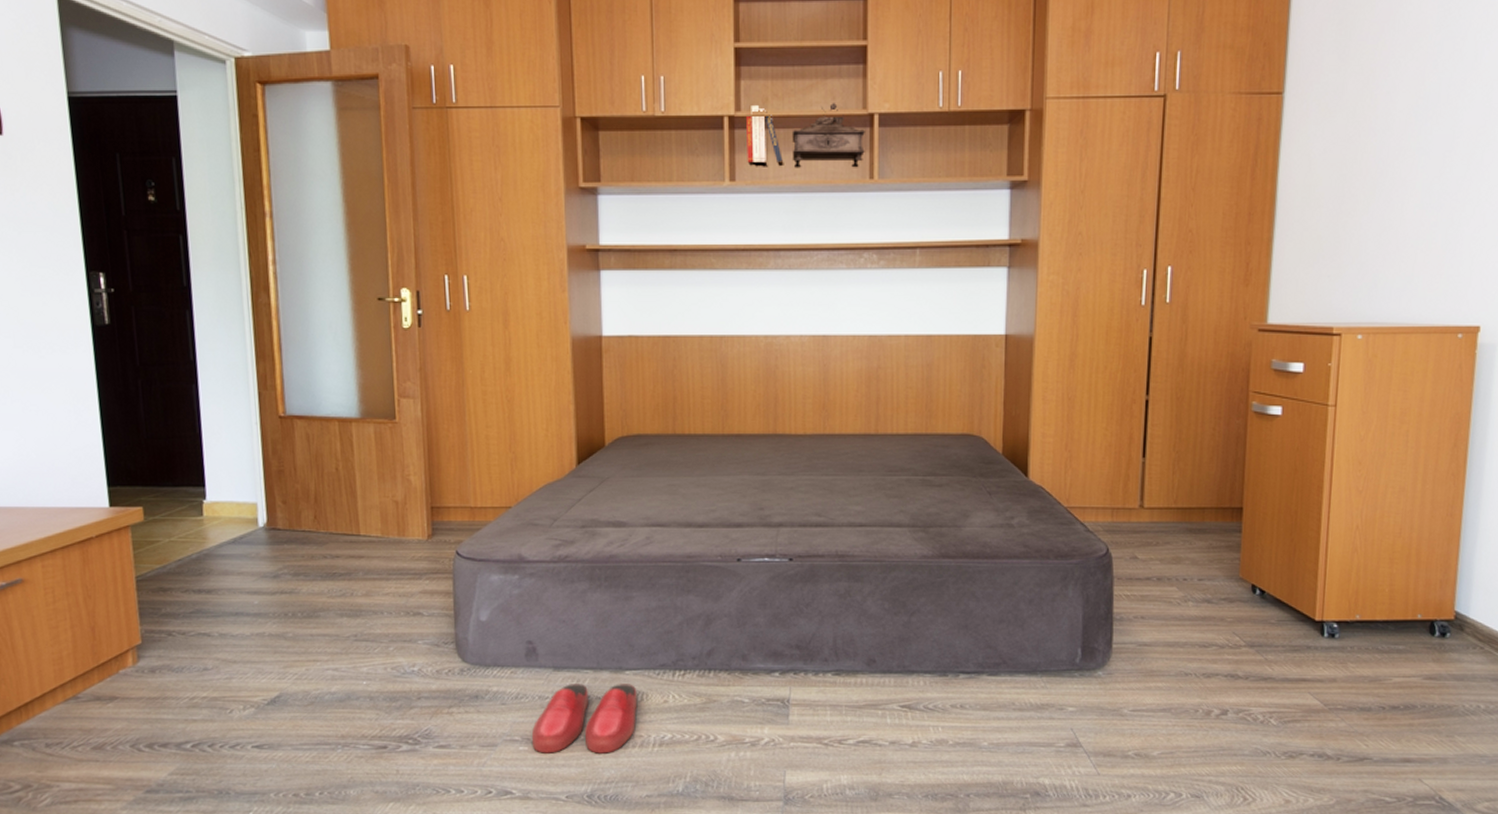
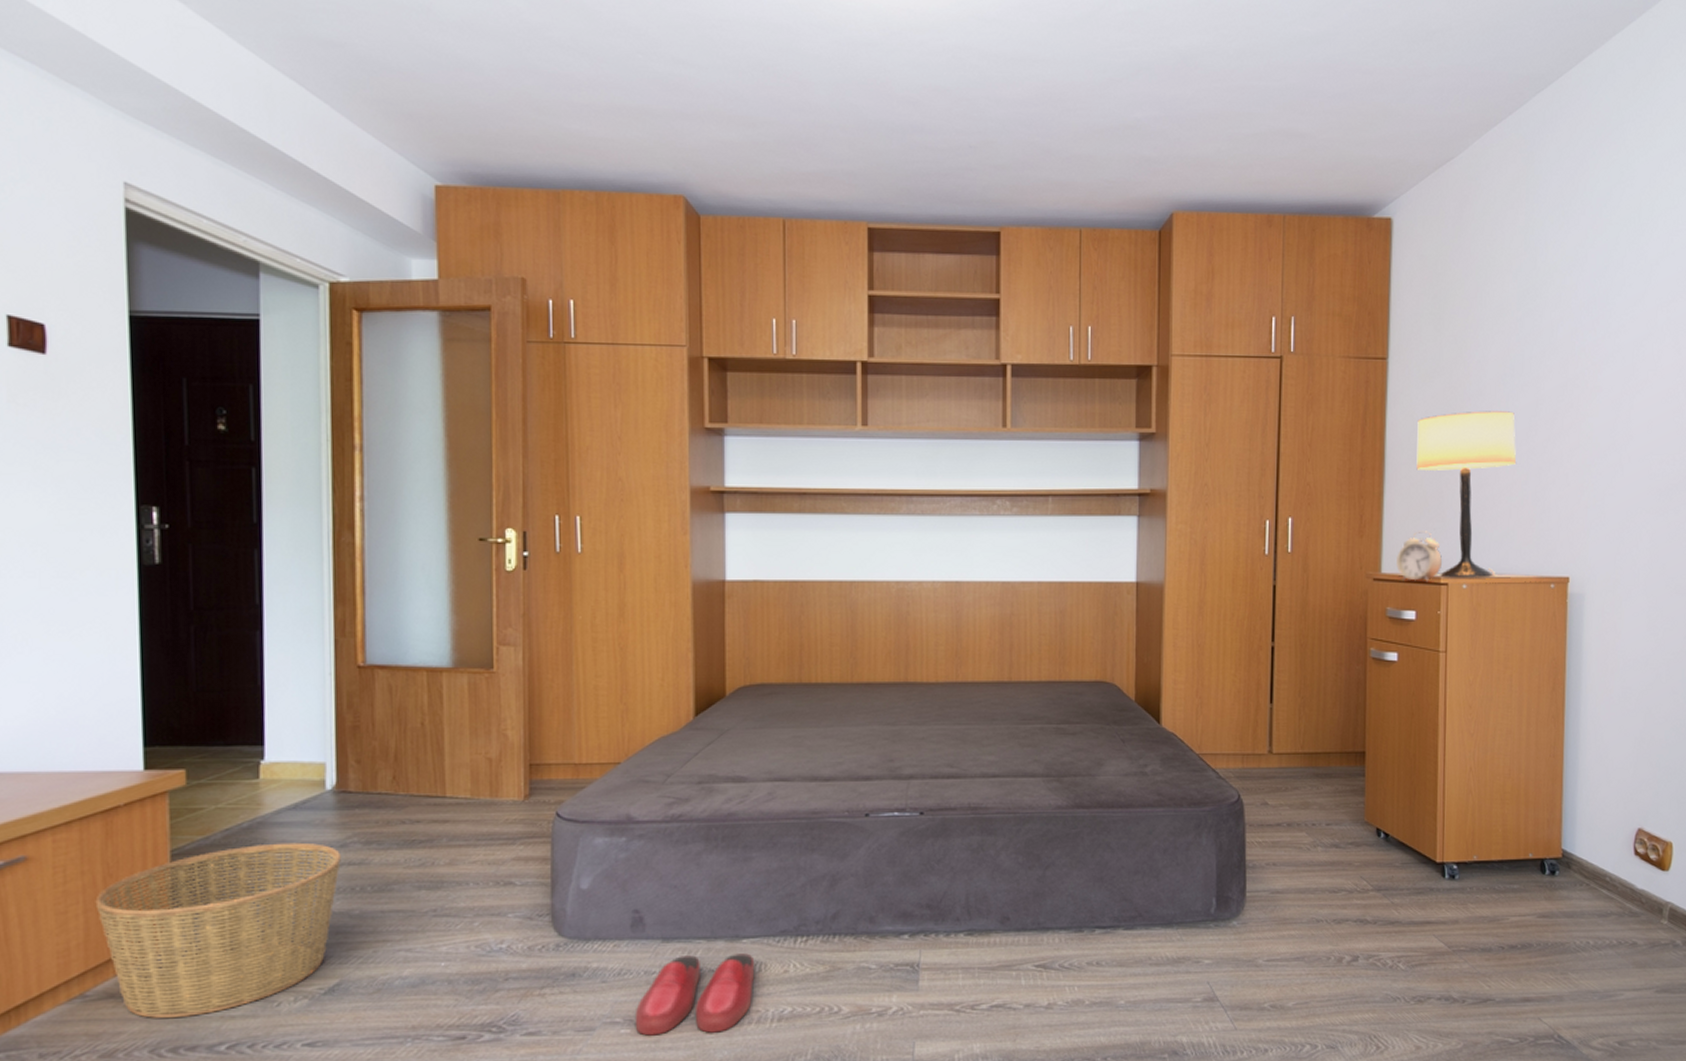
basket: none [79,573,275,720] -> present [95,842,341,1019]
books: present [746,105,784,167] -> none [880,352,917,413]
decorative box: present [792,103,865,168] -> none [925,353,998,416]
alarm clock: none [1284,278,1336,333] -> present [1396,531,1442,582]
table lamp: none [1311,146,1427,328] -> present [1416,411,1517,578]

